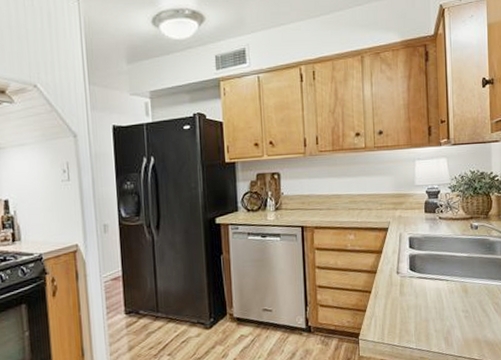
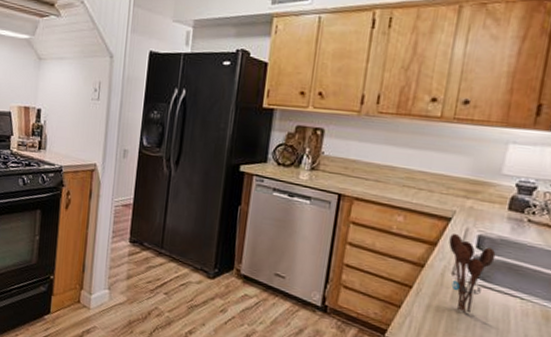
utensil holder: none [390,239,424,303] -> present [449,233,496,313]

